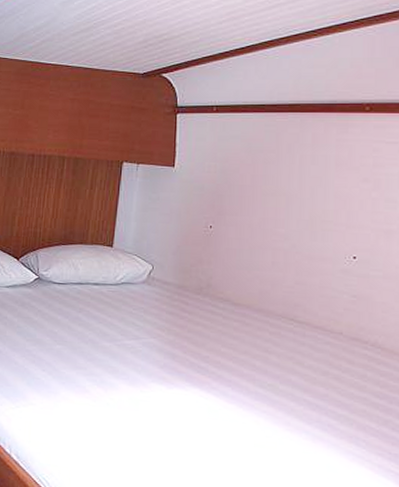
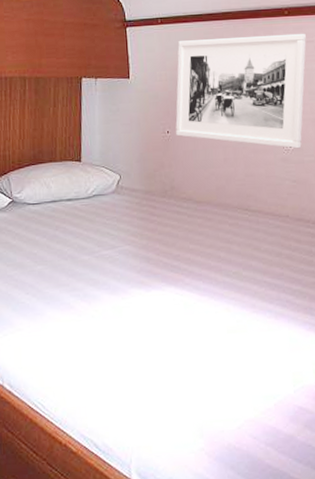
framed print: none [220,132,389,261] -> present [175,33,306,149]

